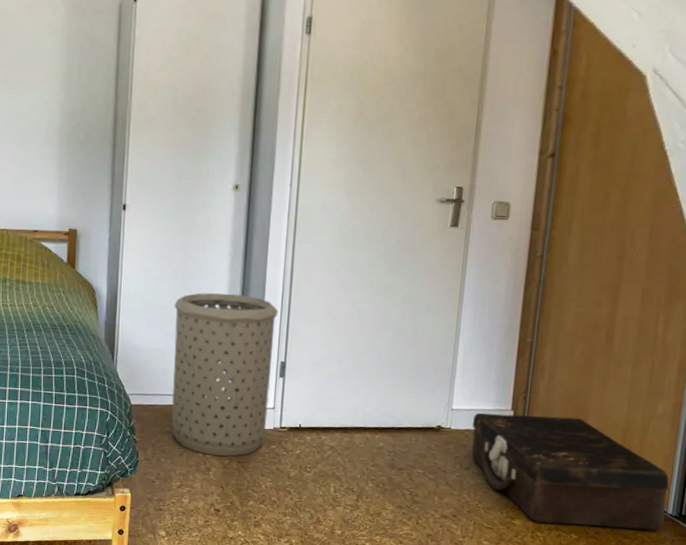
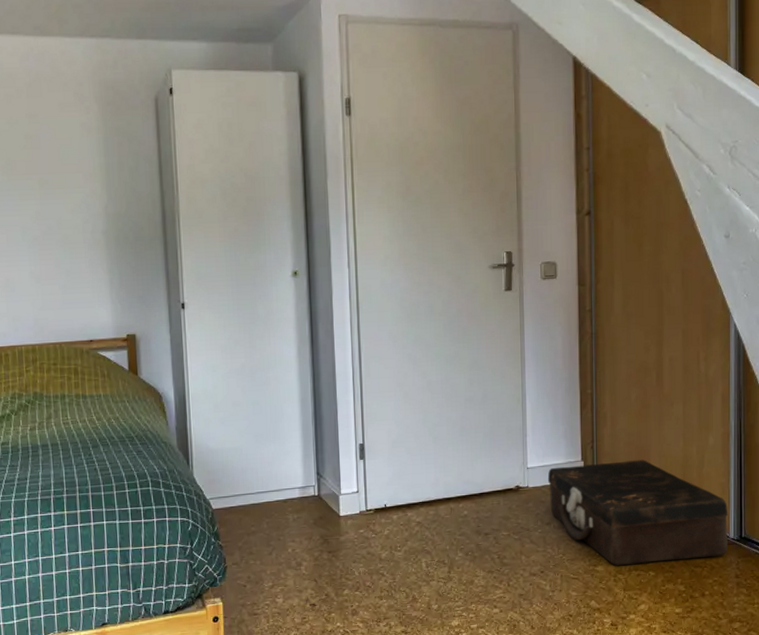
laundry basket: present [171,293,278,457] -> none [246,381,353,550]

